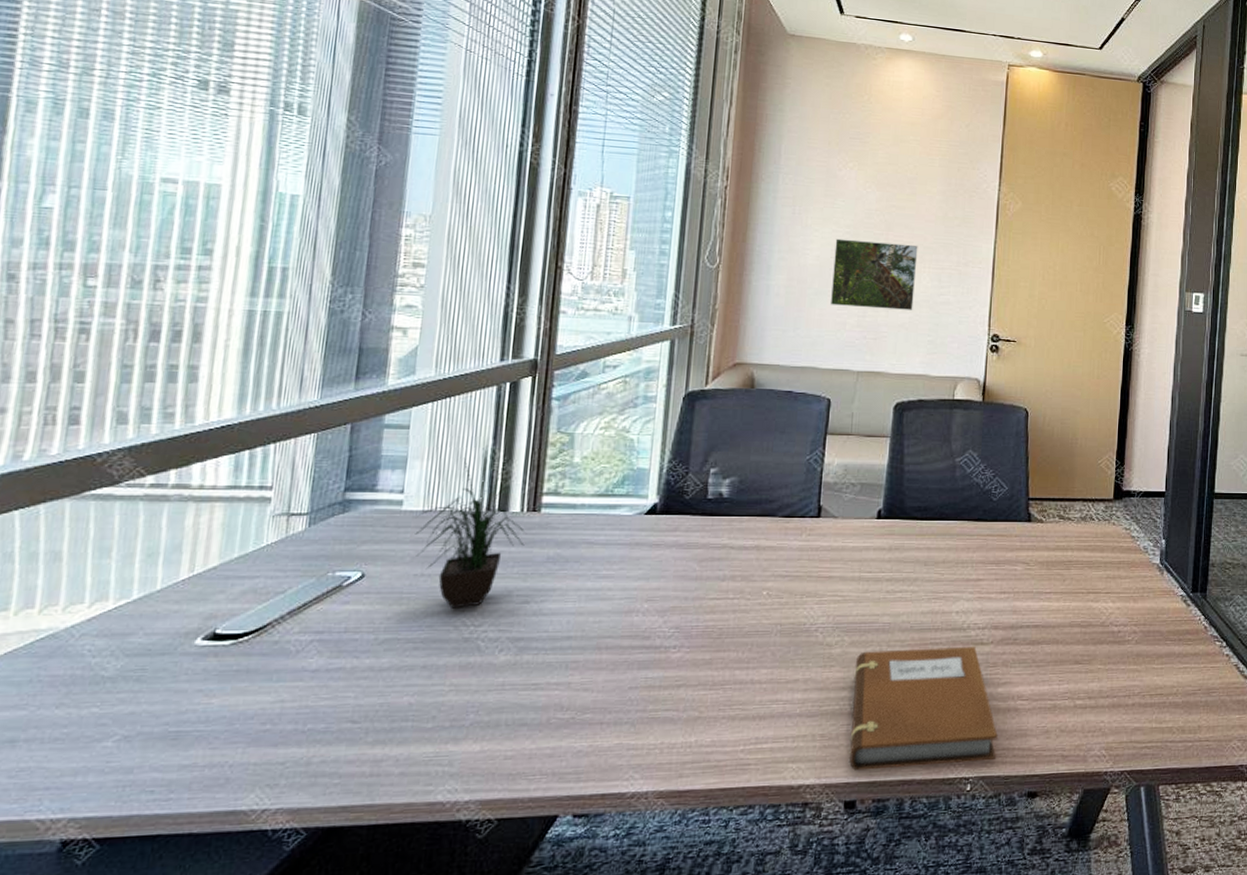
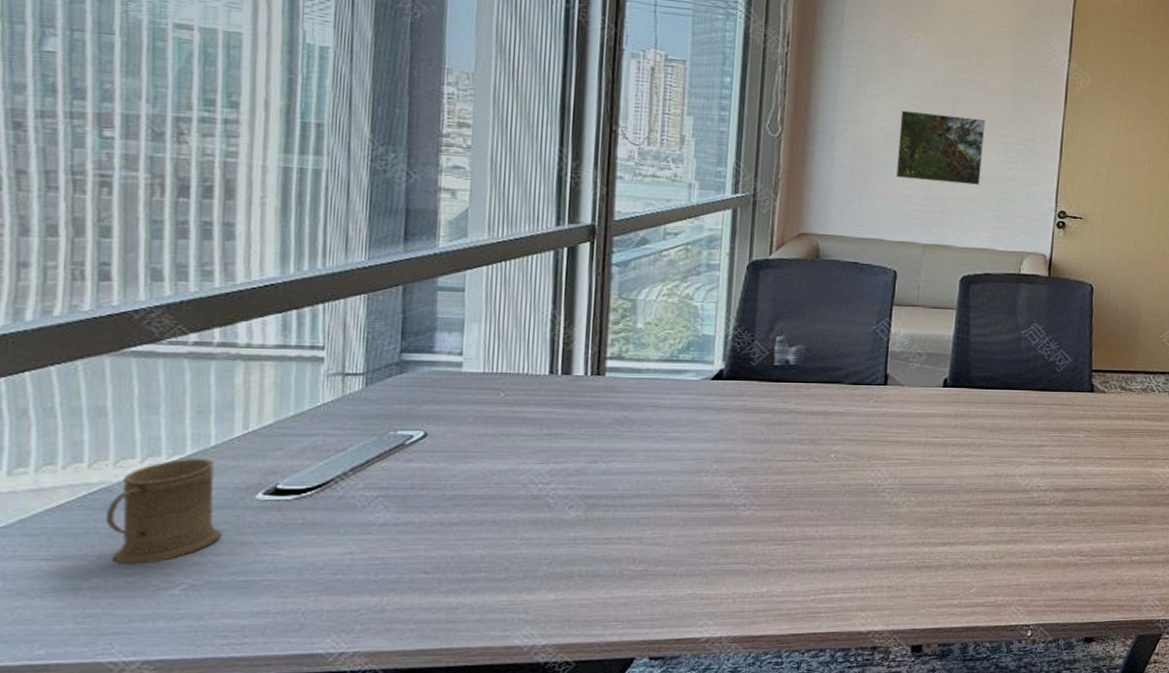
mug: none [48,603,159,715] -> present [105,459,223,565]
potted plant: present [415,437,525,609] -> none [477,301,590,467]
notebook: present [850,647,998,771] -> none [916,507,1058,618]

